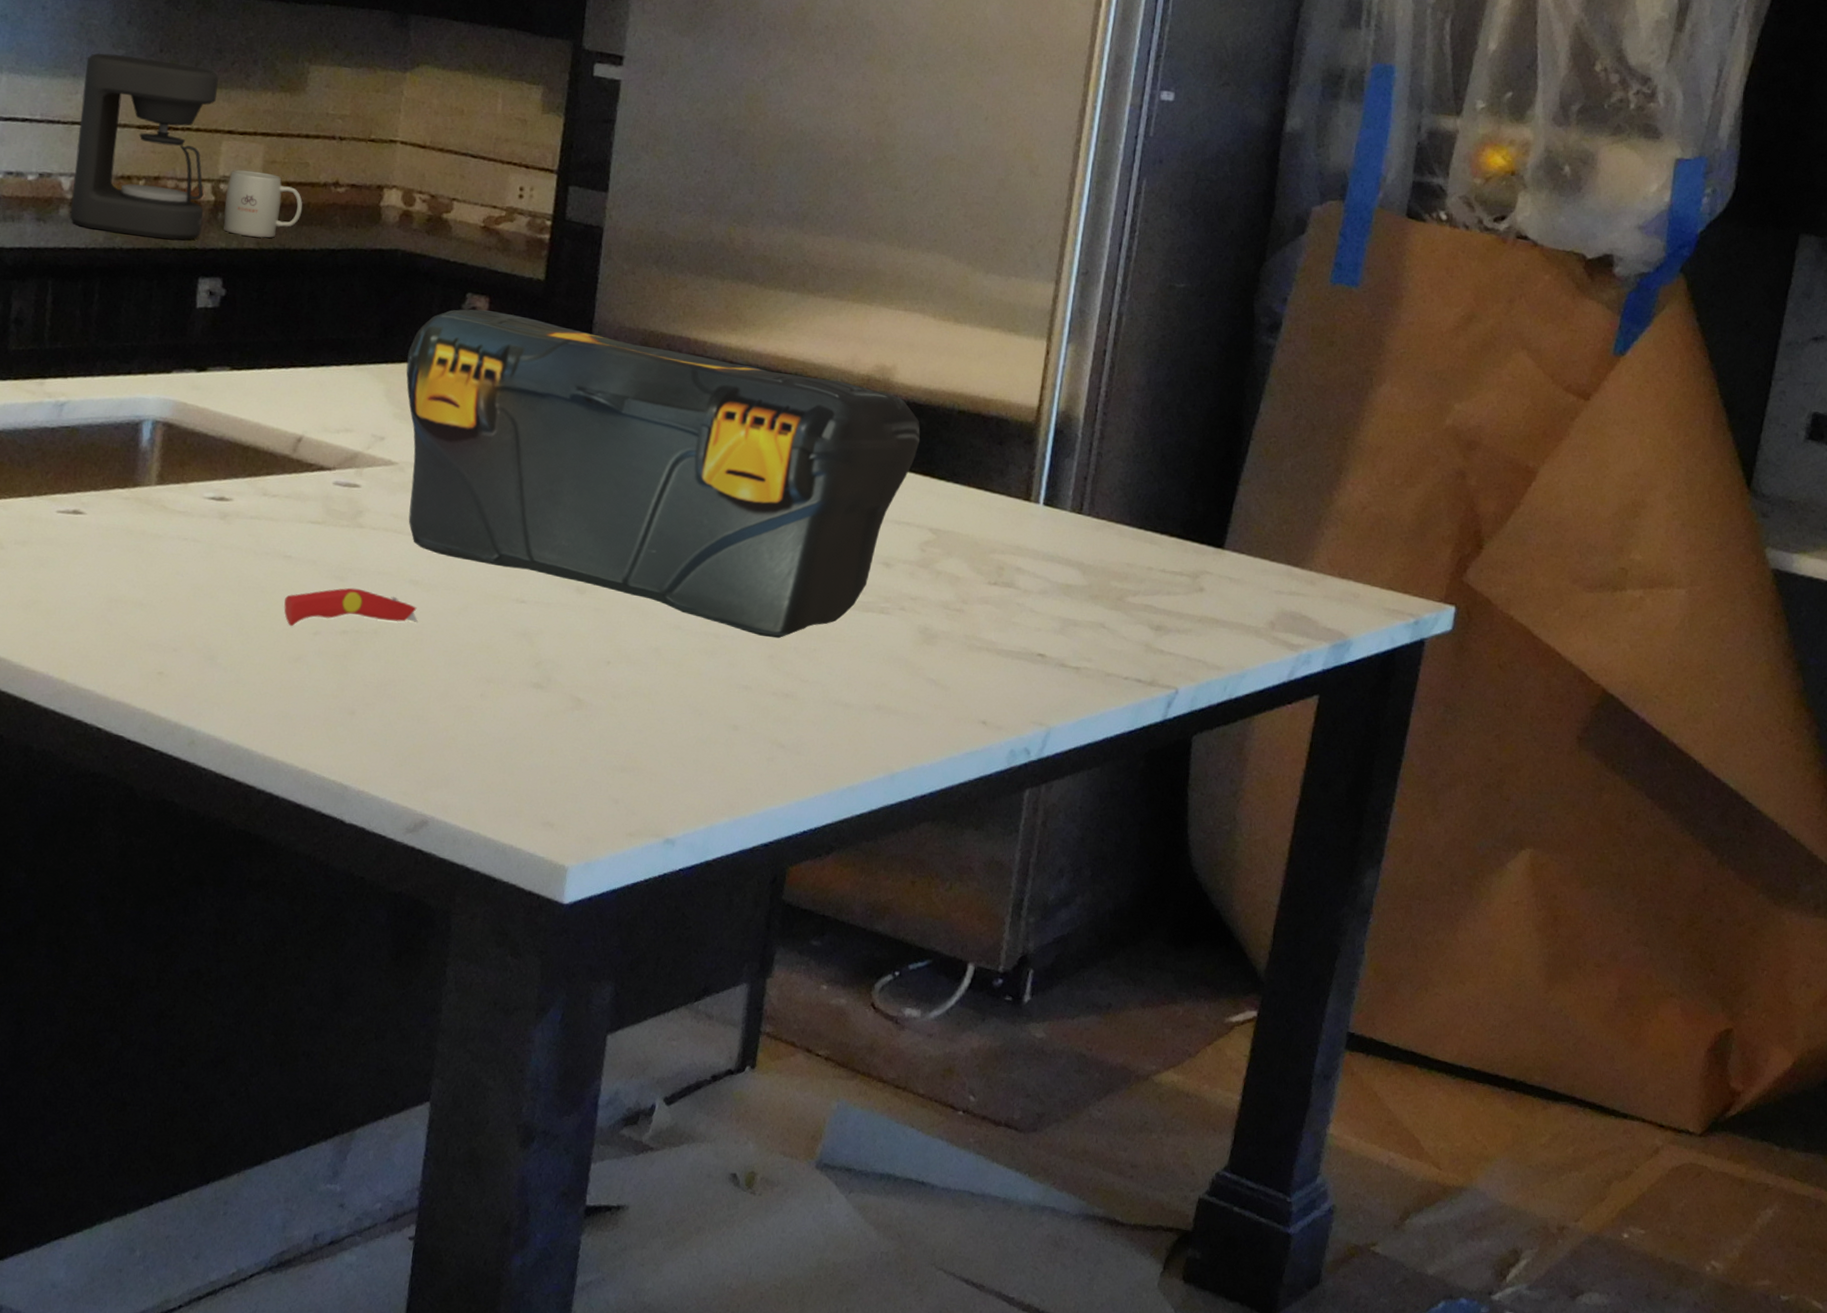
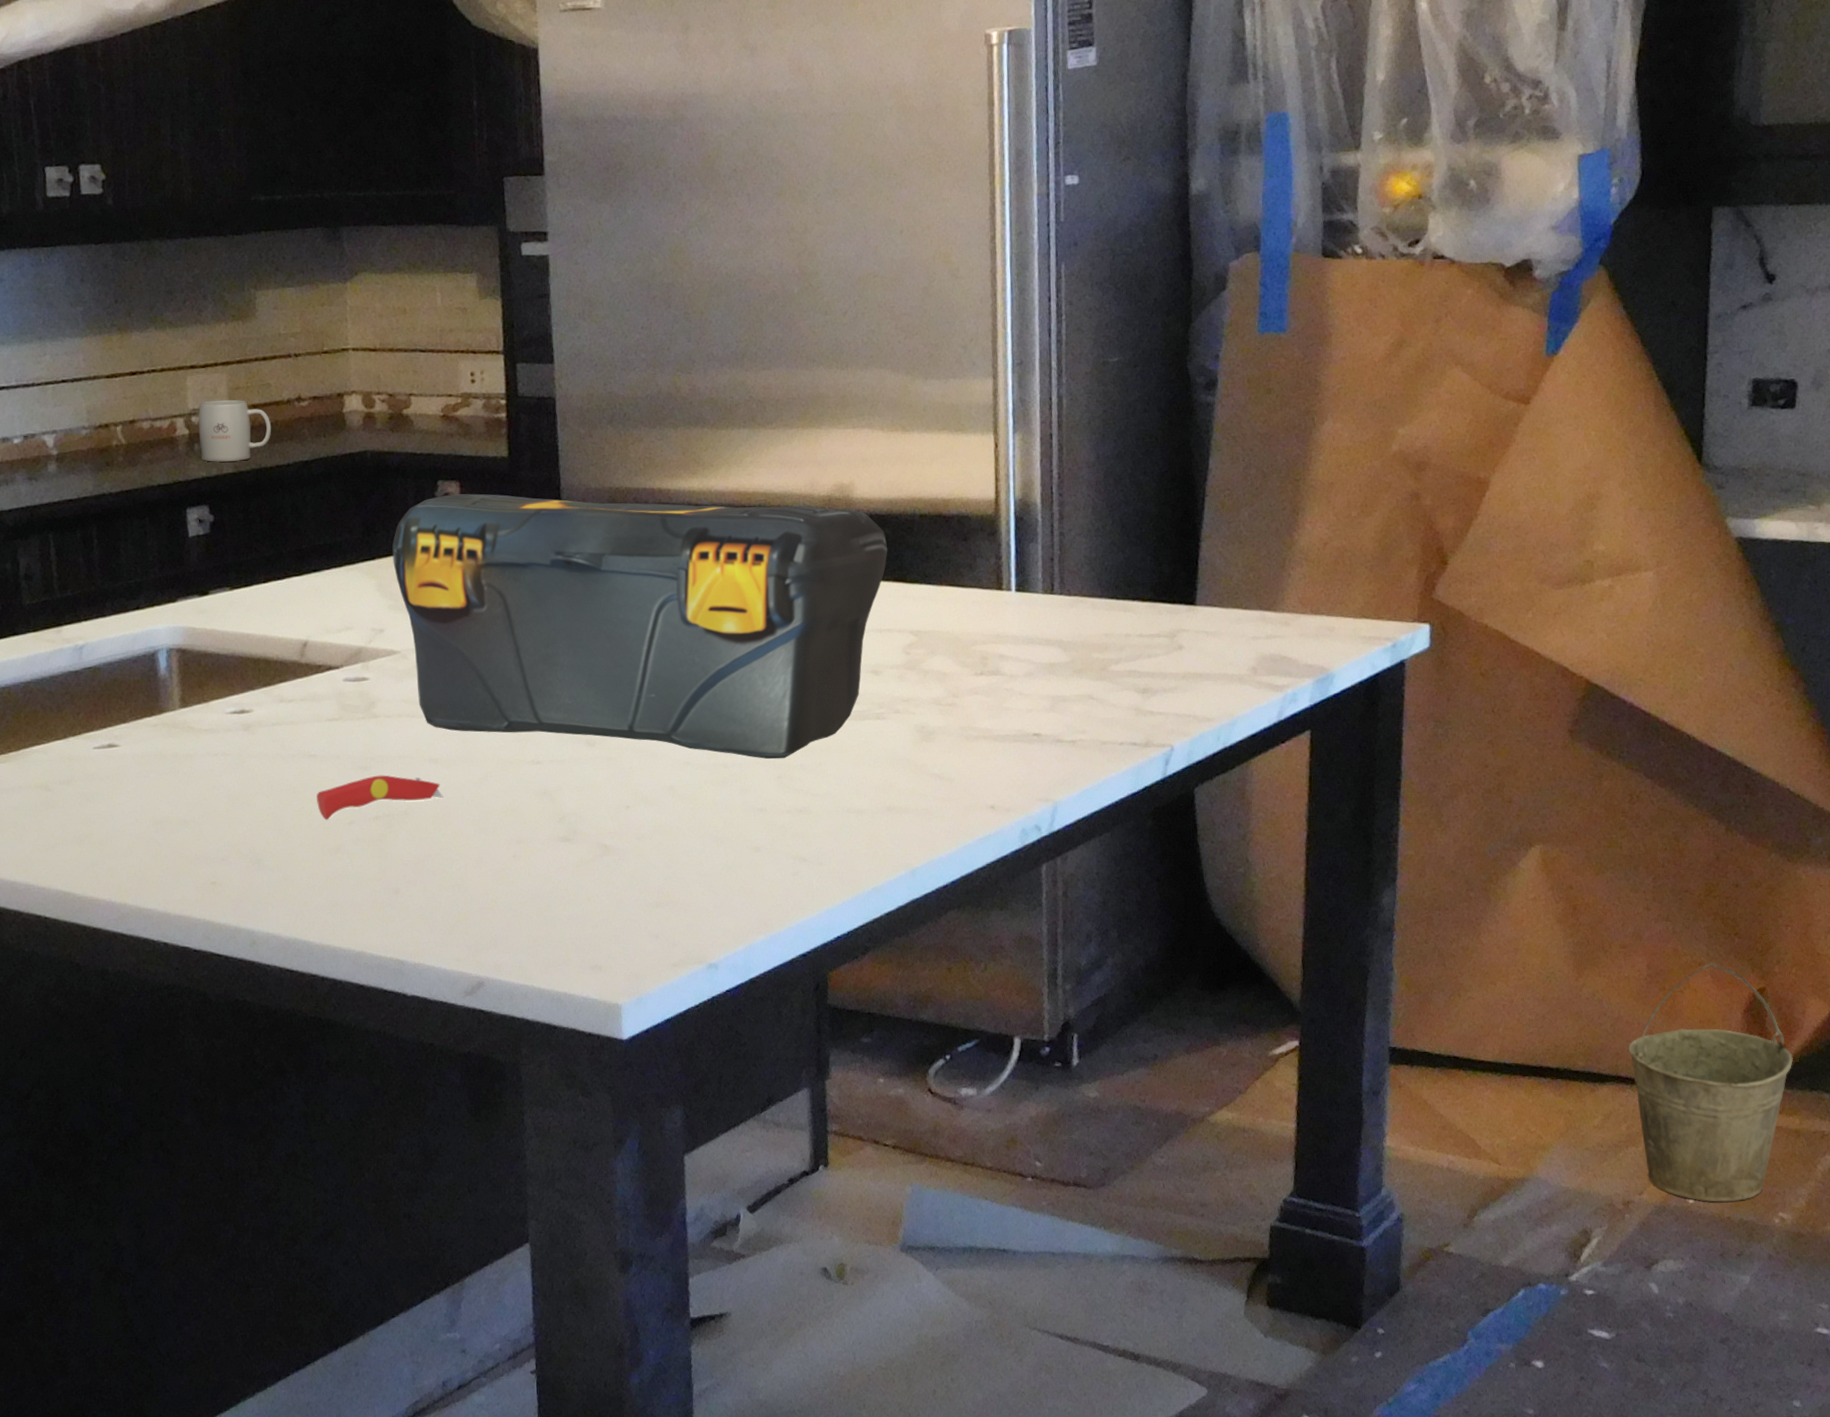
coffee maker: present [70,53,219,240] -> none [49,311,182,480]
bucket: none [1586,995,1749,1243] -> present [1628,962,1793,1202]

